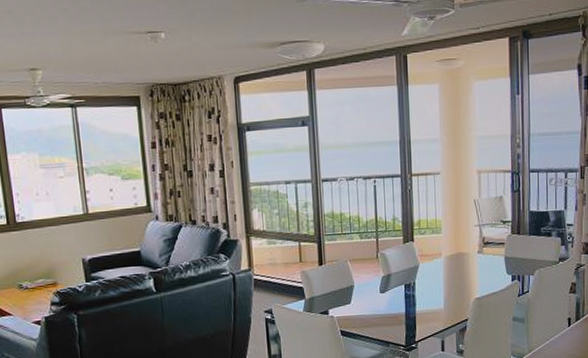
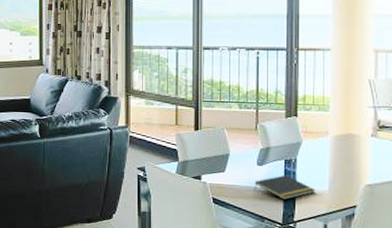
notepad: none [378,299,433,323] -> present [254,175,315,200]

